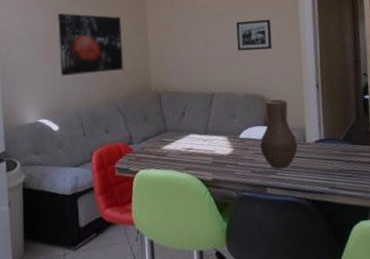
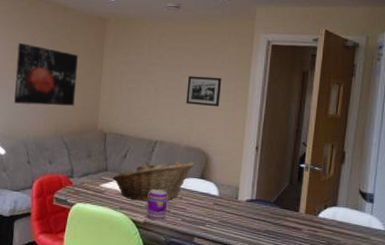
fruit basket: none [173,110,256,159] -> present [112,161,195,202]
beverage can: none [212,143,234,177] -> present [146,189,167,221]
vase: present [260,99,298,169] -> none [194,155,230,221]

